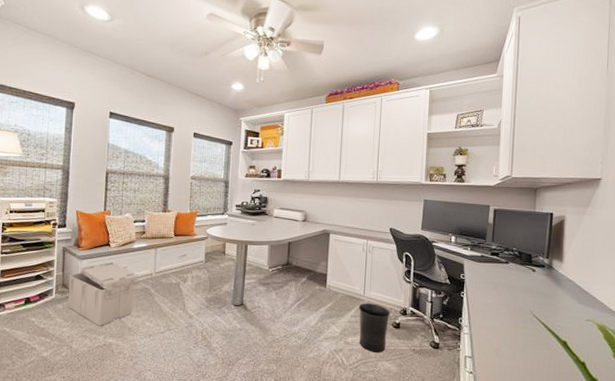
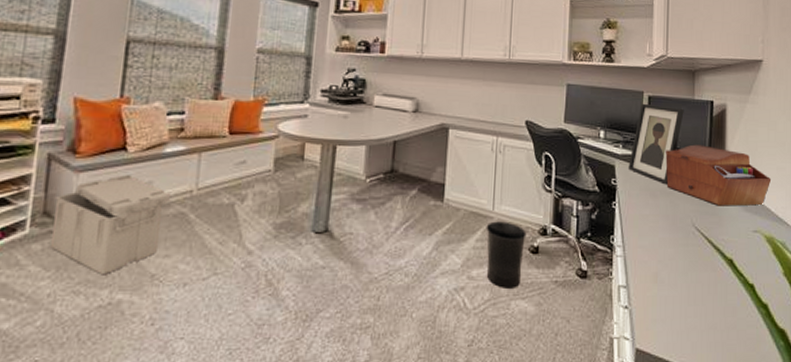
picture frame: none [475,215,526,280] -> present [628,103,684,185]
sewing box: none [508,248,605,300] -> present [665,144,770,206]

